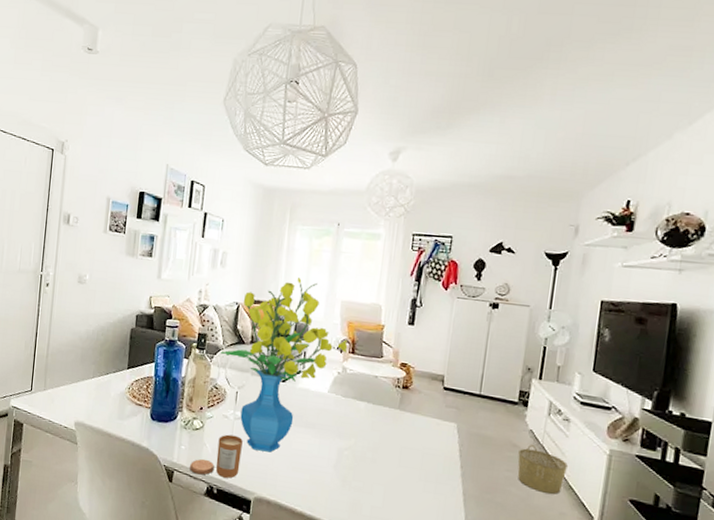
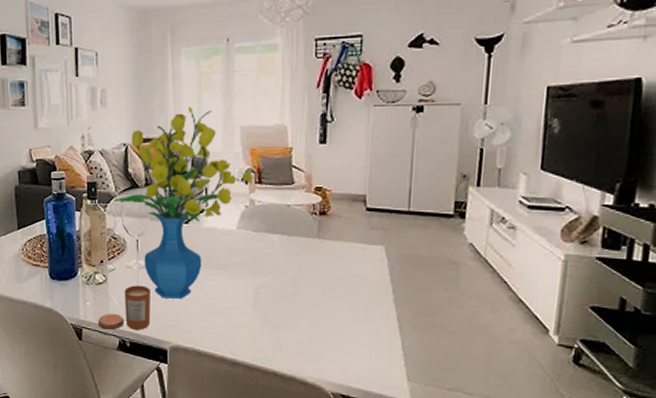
basket: present [517,445,568,494] -> none [457,260,516,310]

